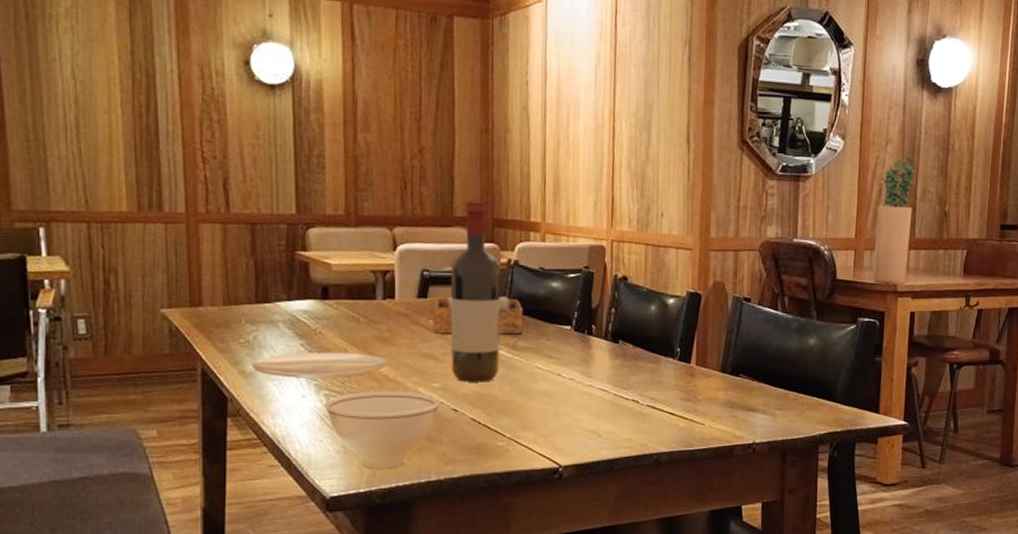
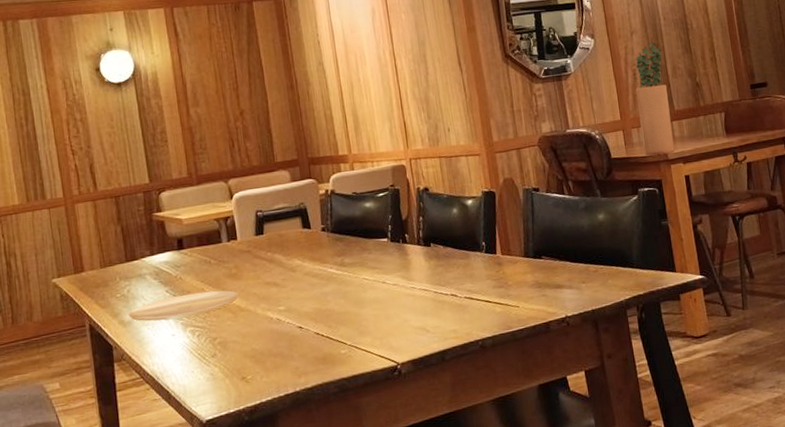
bowl: present [324,391,439,469] -> none [191,317,287,391]
napkin holder: present [433,297,524,335] -> none [270,222,347,264]
wine bottle: present [450,201,501,382] -> none [279,146,333,302]

